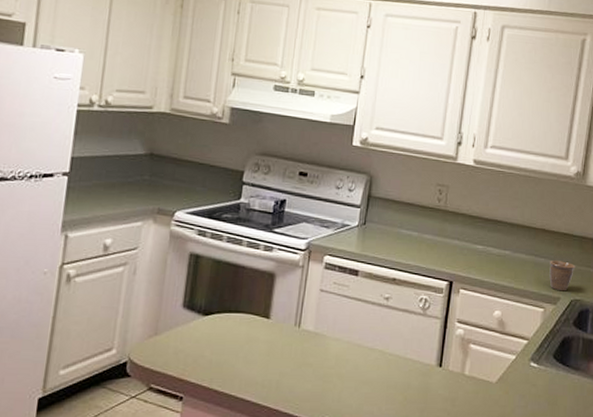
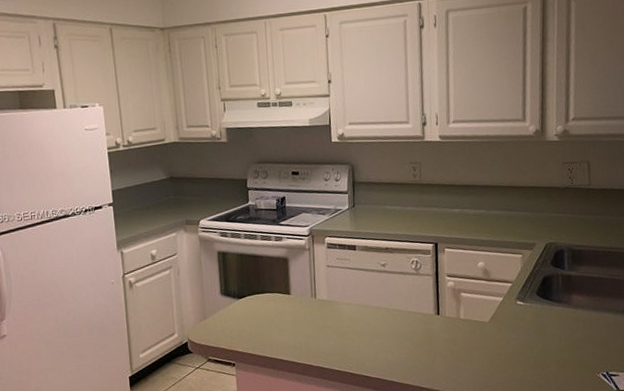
mug: present [549,260,576,292] -> none [522,211,546,238]

